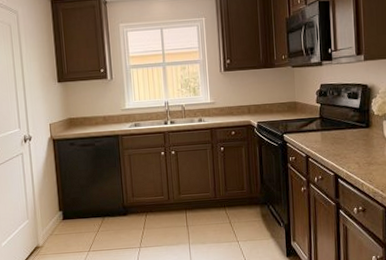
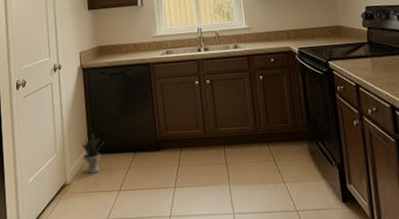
potted plant: none [51,201,74,237] -> present [80,134,104,174]

